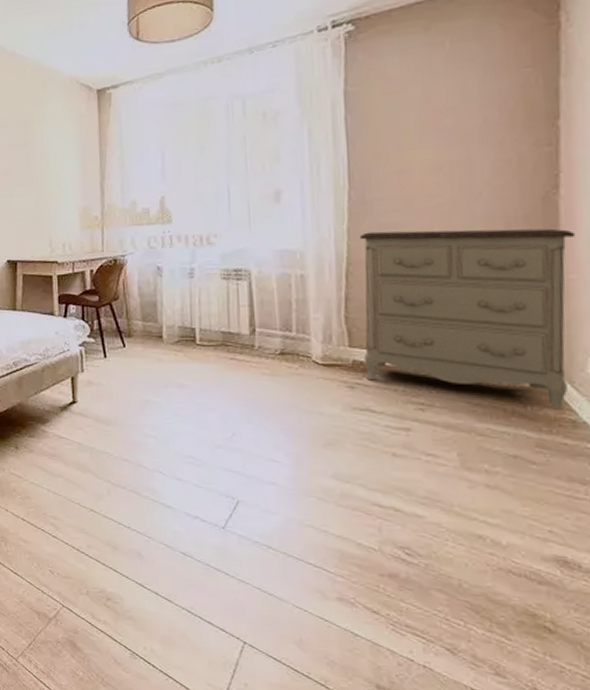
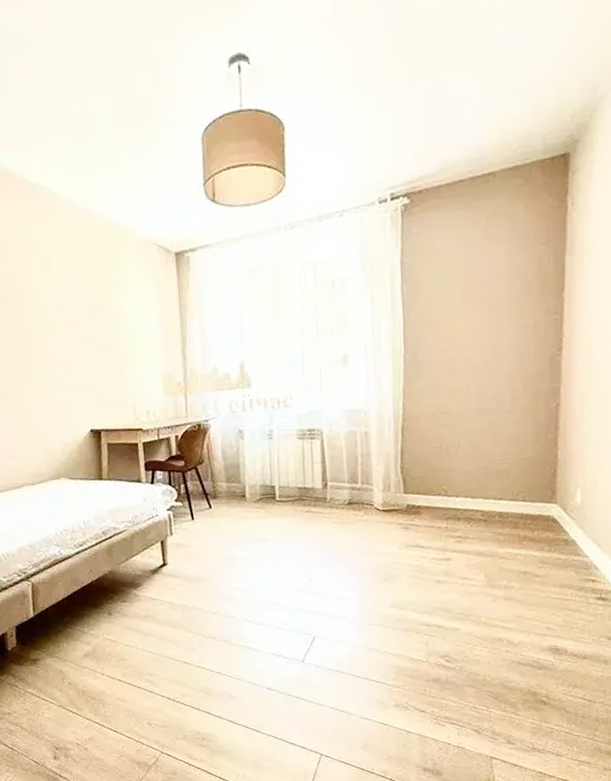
dresser: present [359,228,576,412] -> none [412,384,573,533]

